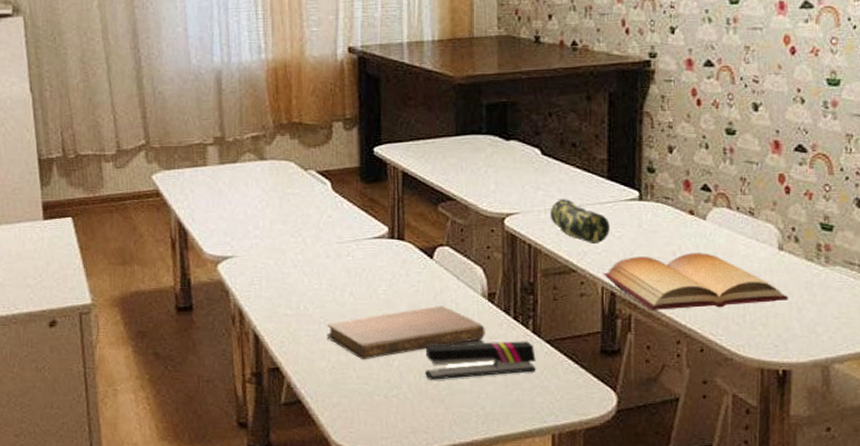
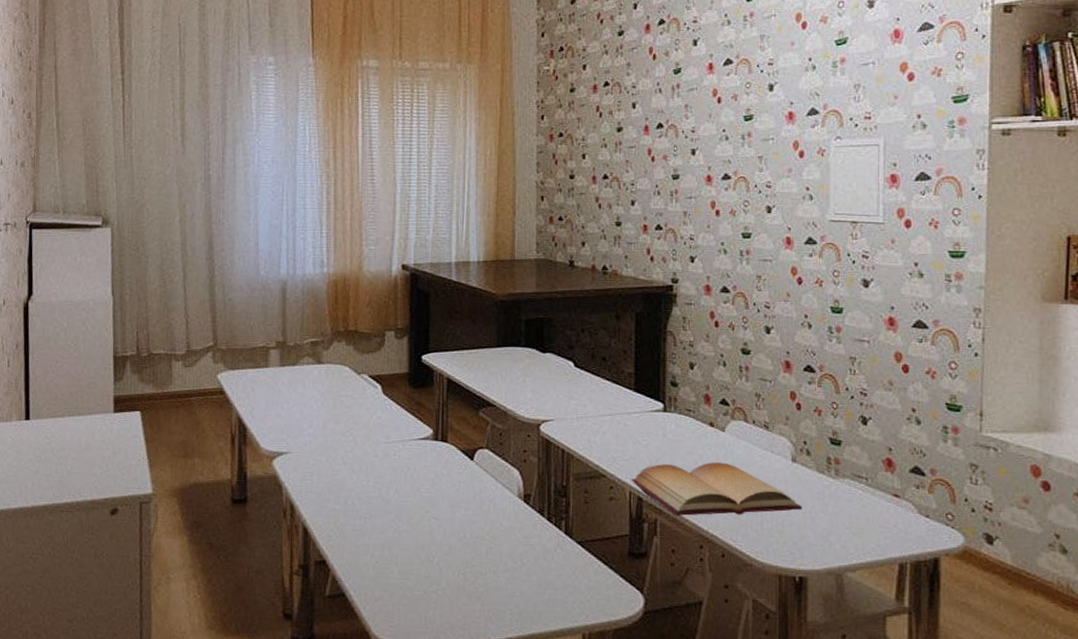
notebook: present [326,306,485,360] -> none [371,505,521,556]
stapler: present [425,341,536,380] -> none [463,541,568,577]
pencil case: present [549,199,610,243] -> none [581,408,637,451]

